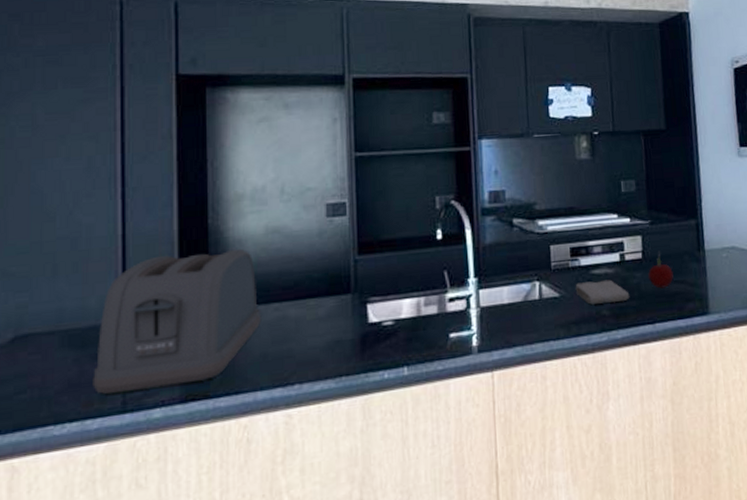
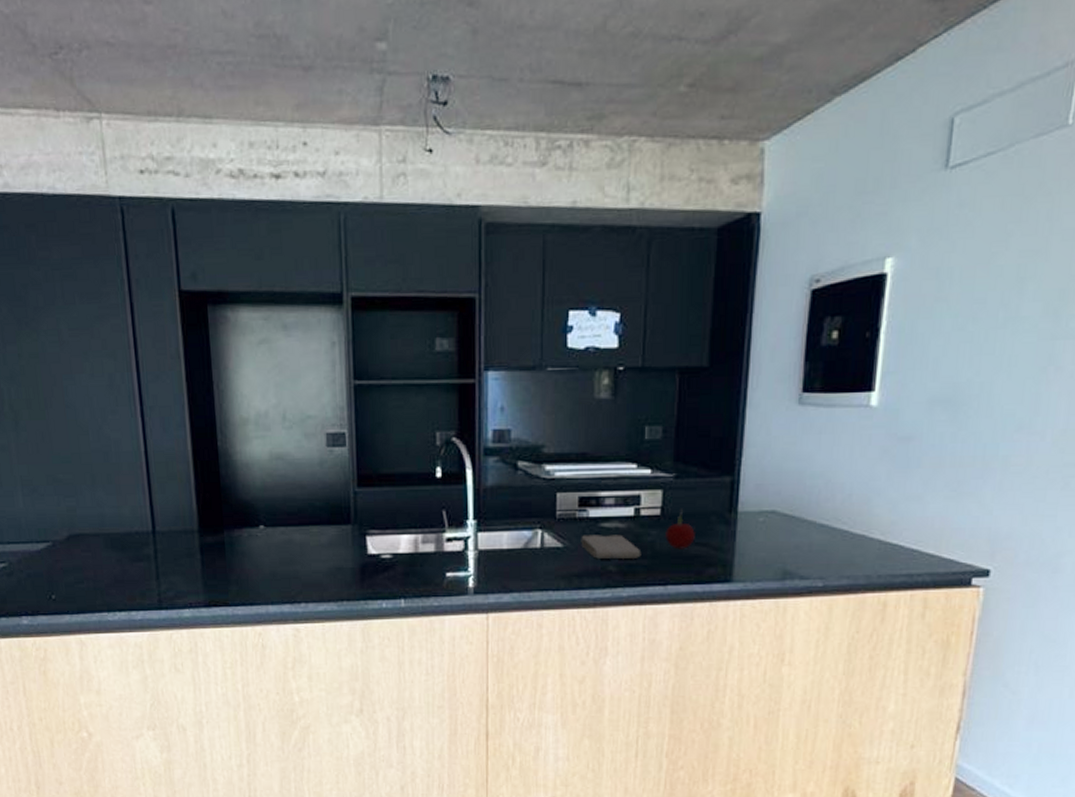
toaster: present [93,248,262,394] -> none [133,472,270,593]

